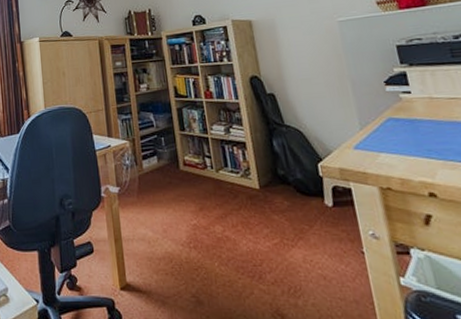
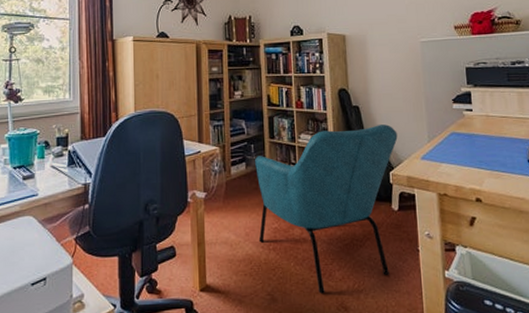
armchair: none [166,112,330,298] -> present [254,124,398,294]

